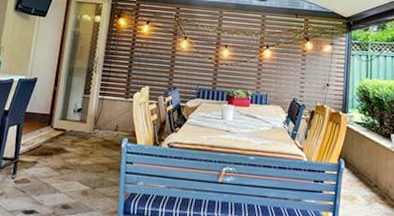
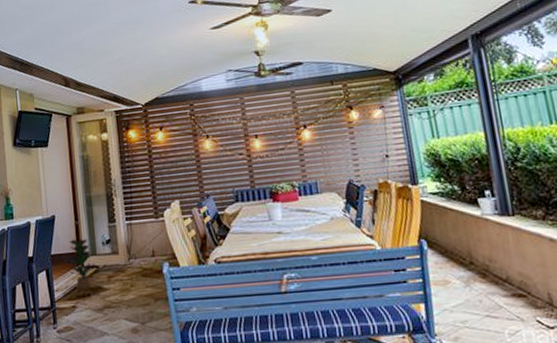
potted plant: none [36,102,63,148] -> present [65,238,95,289]

